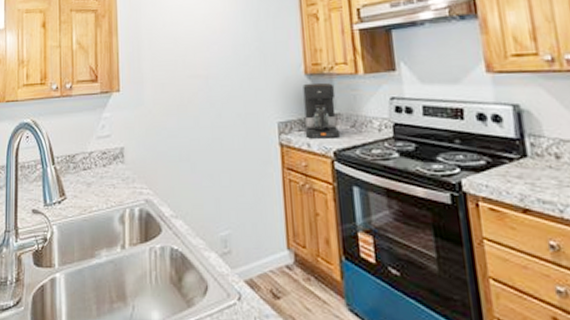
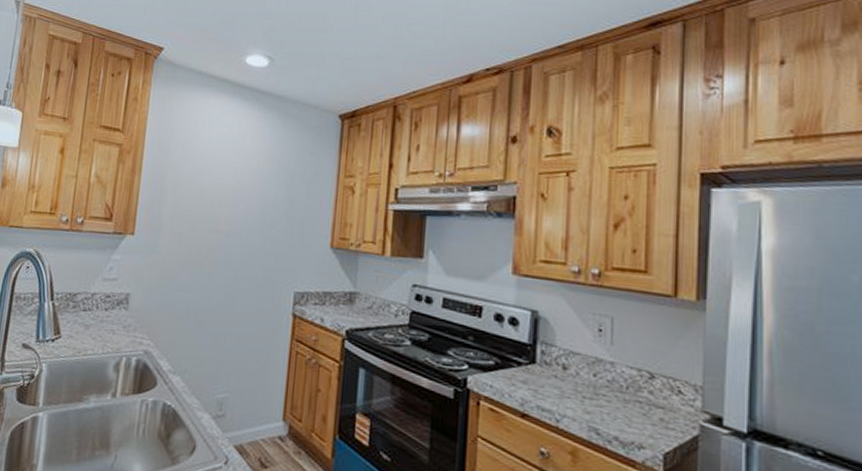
coffee maker: present [302,82,341,139] -> none [320,256,359,317]

